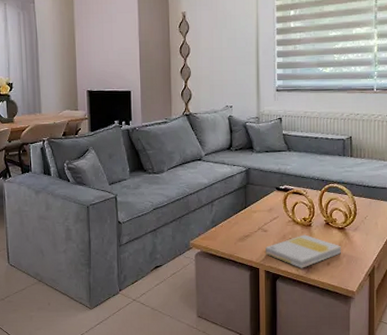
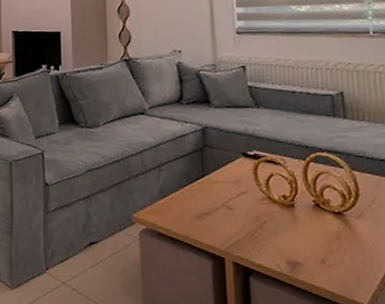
book: present [266,234,341,268] -> none [232,217,340,264]

